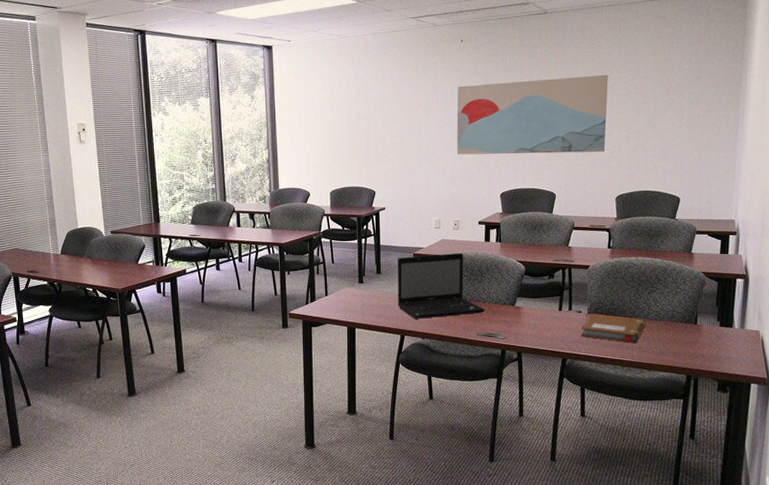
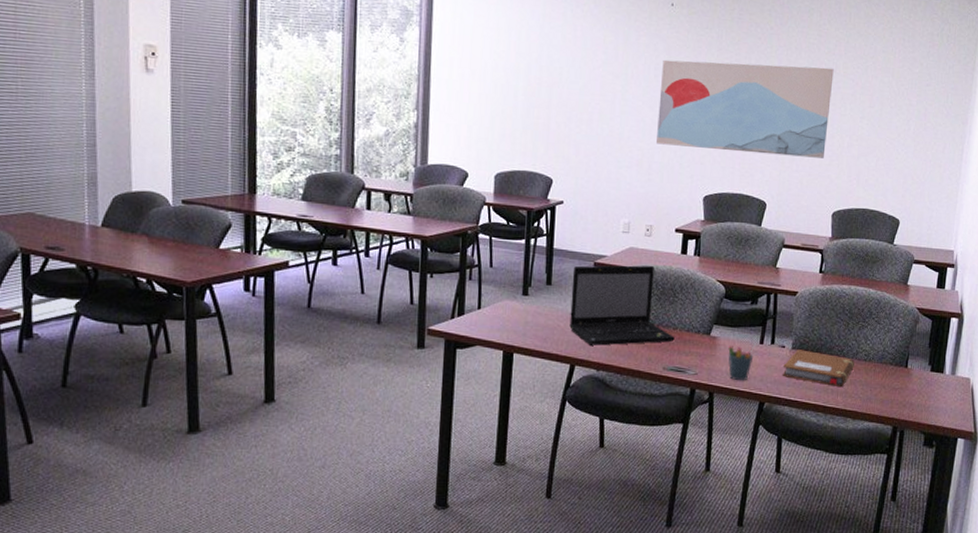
pen holder: none [531,310,555,342] -> present [728,343,756,381]

